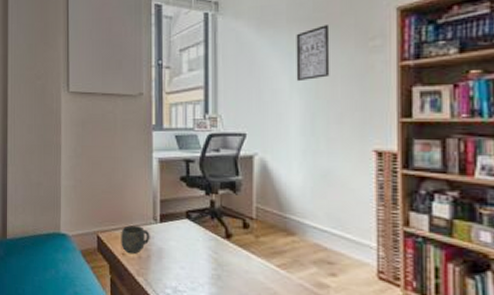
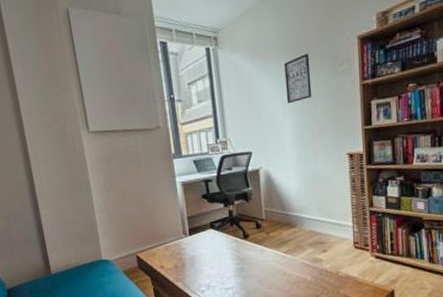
mug: present [121,225,150,255] -> none [157,241,183,266]

